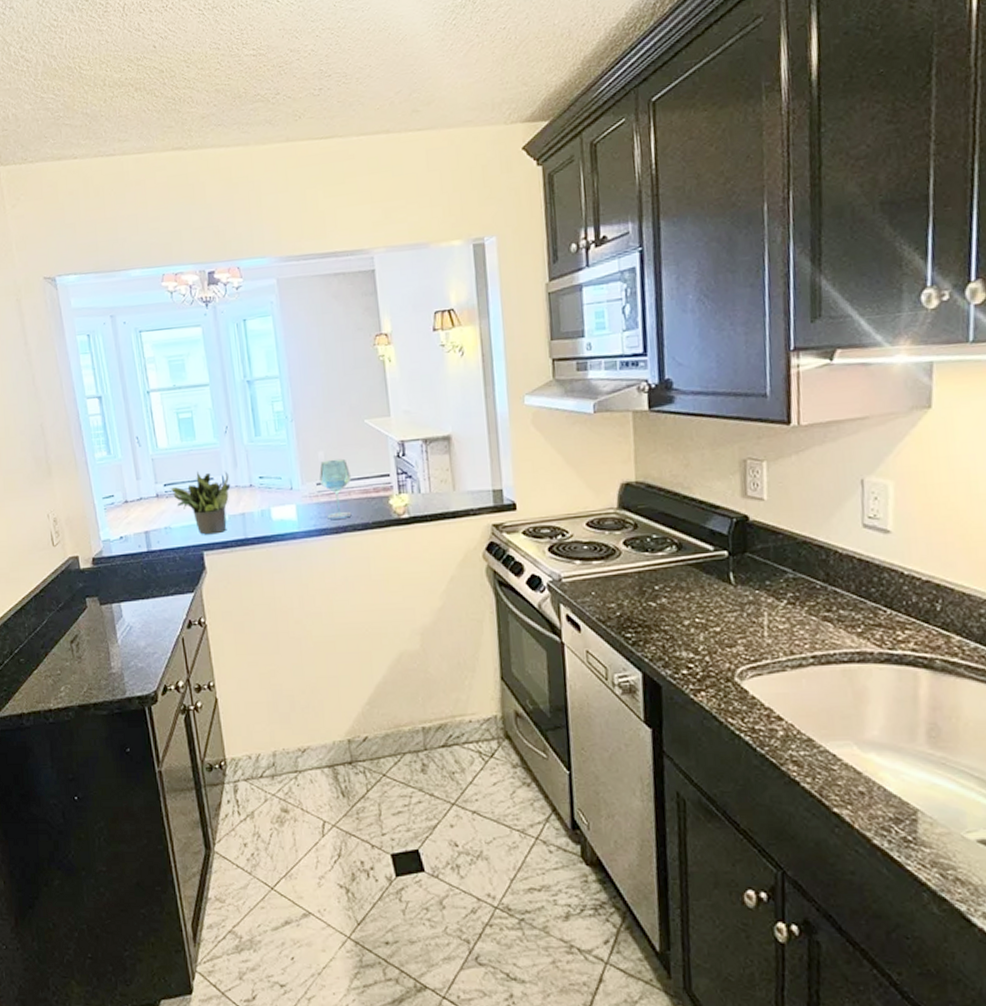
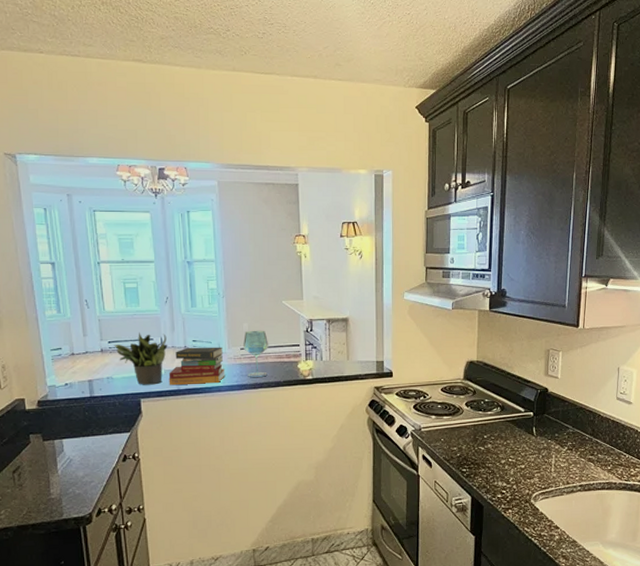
books: none [233,483,300,534] -> present [168,347,225,386]

